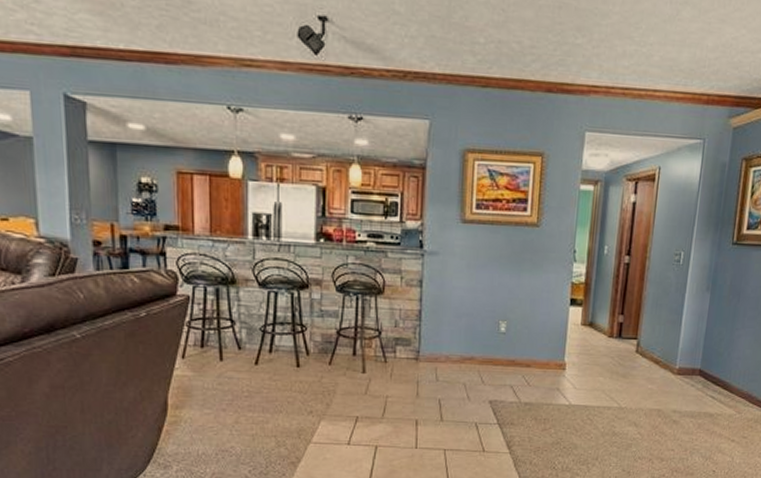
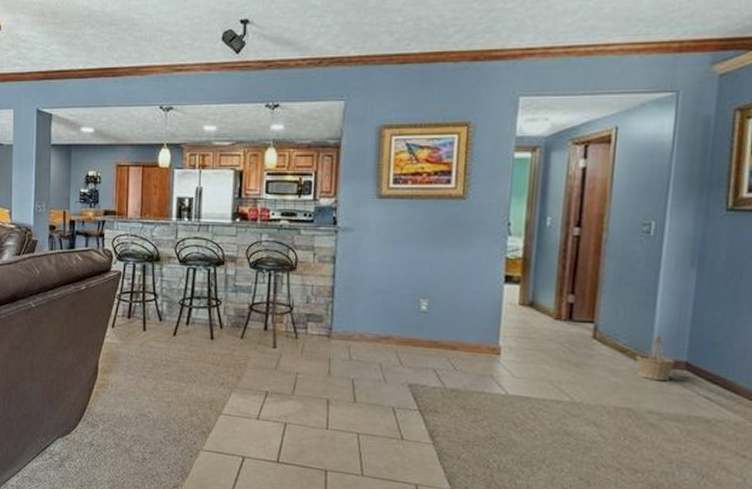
basket: none [666,348,692,385] -> present [636,335,675,380]

